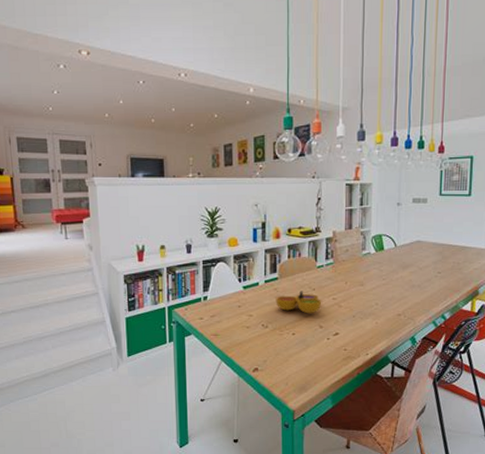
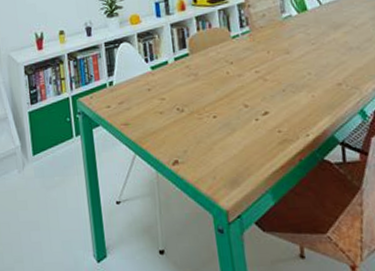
decorative bowl: present [275,291,322,314] -> none [189,66,243,92]

